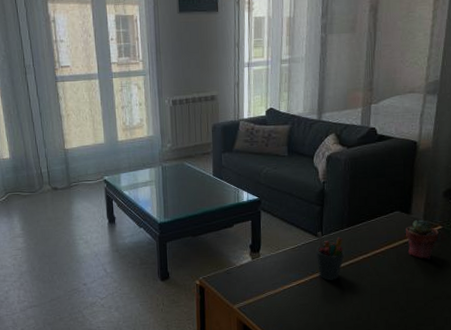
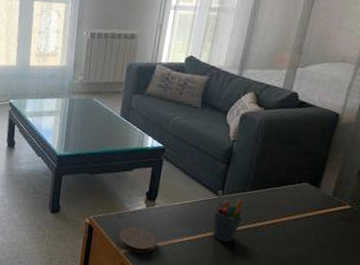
coaster: none [230,280,267,306] -> present [118,227,156,254]
potted succulent: present [406,220,439,260] -> none [309,195,346,238]

